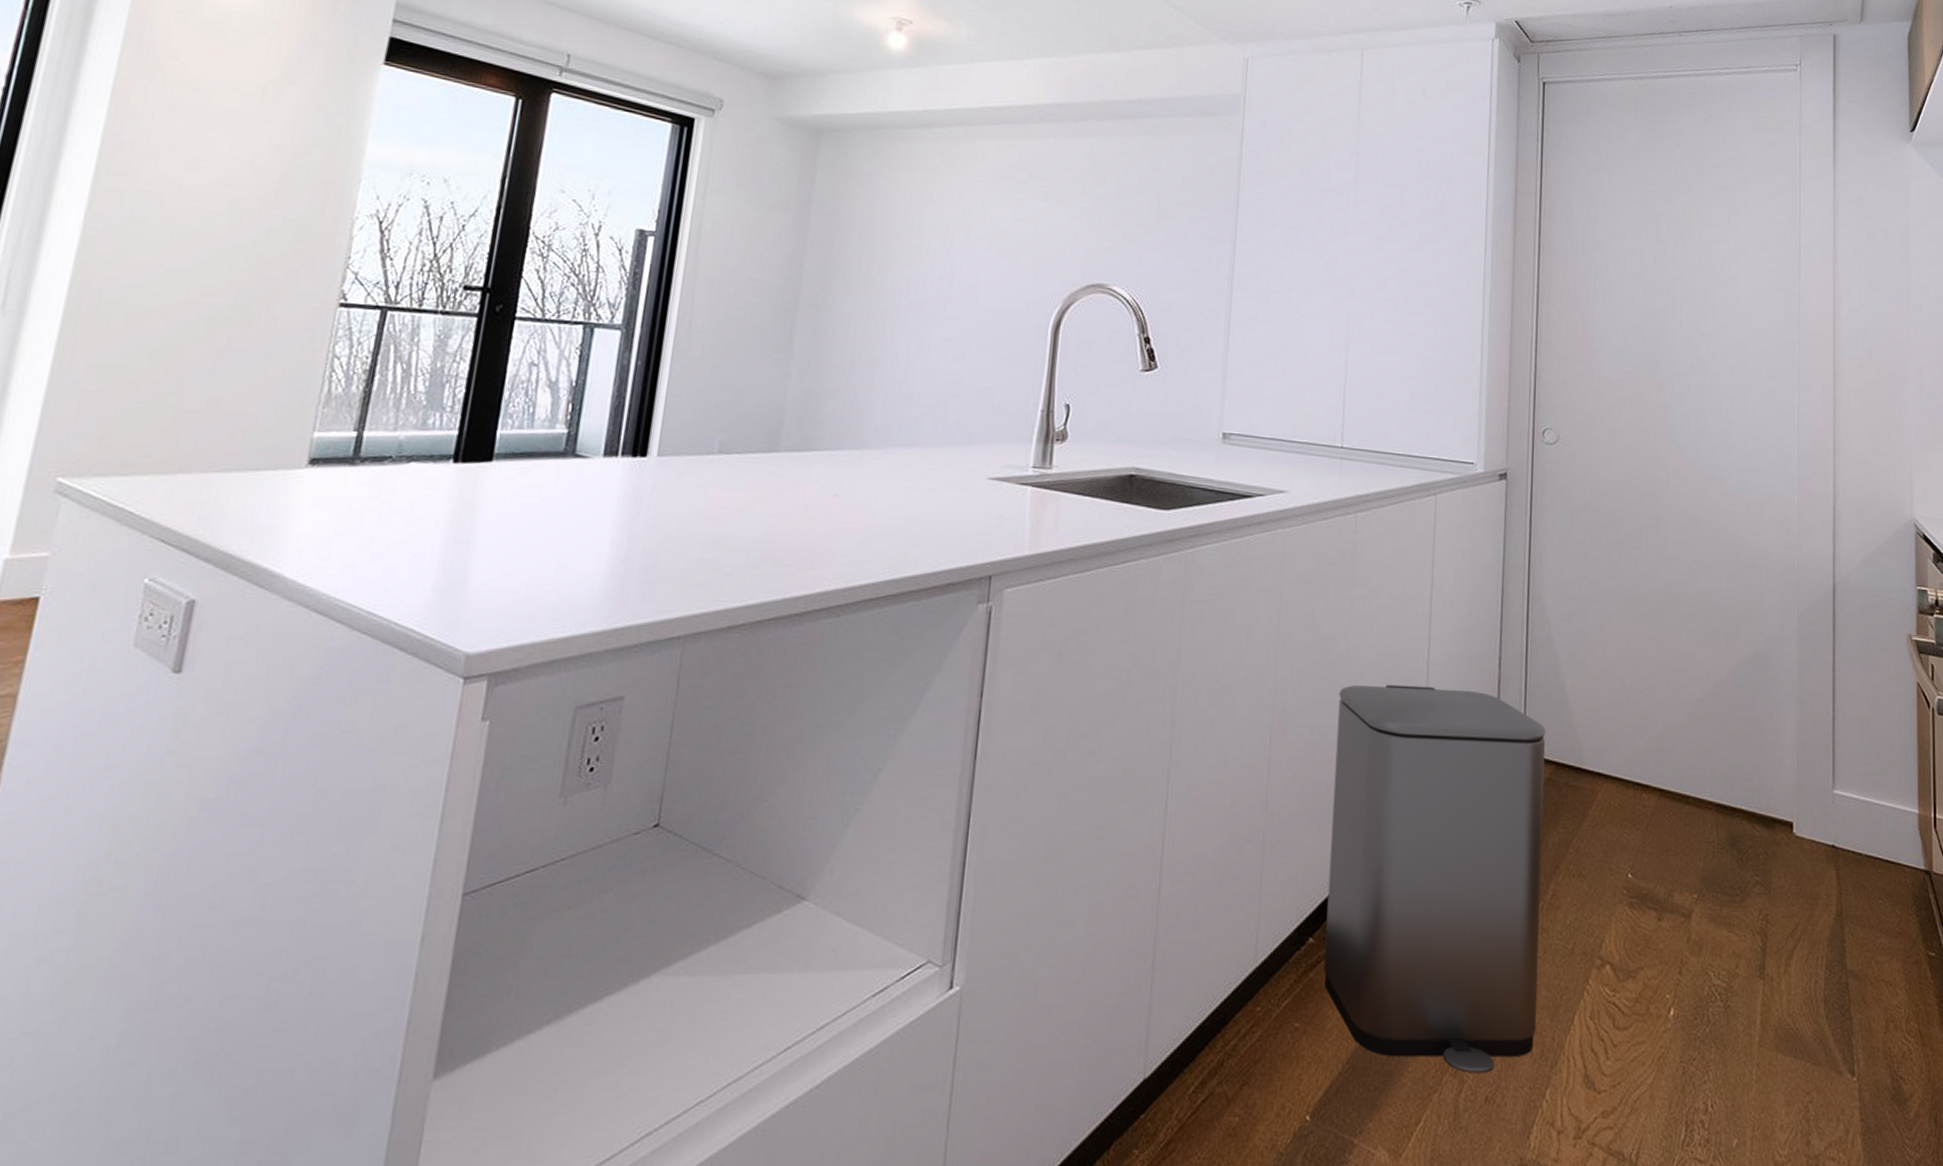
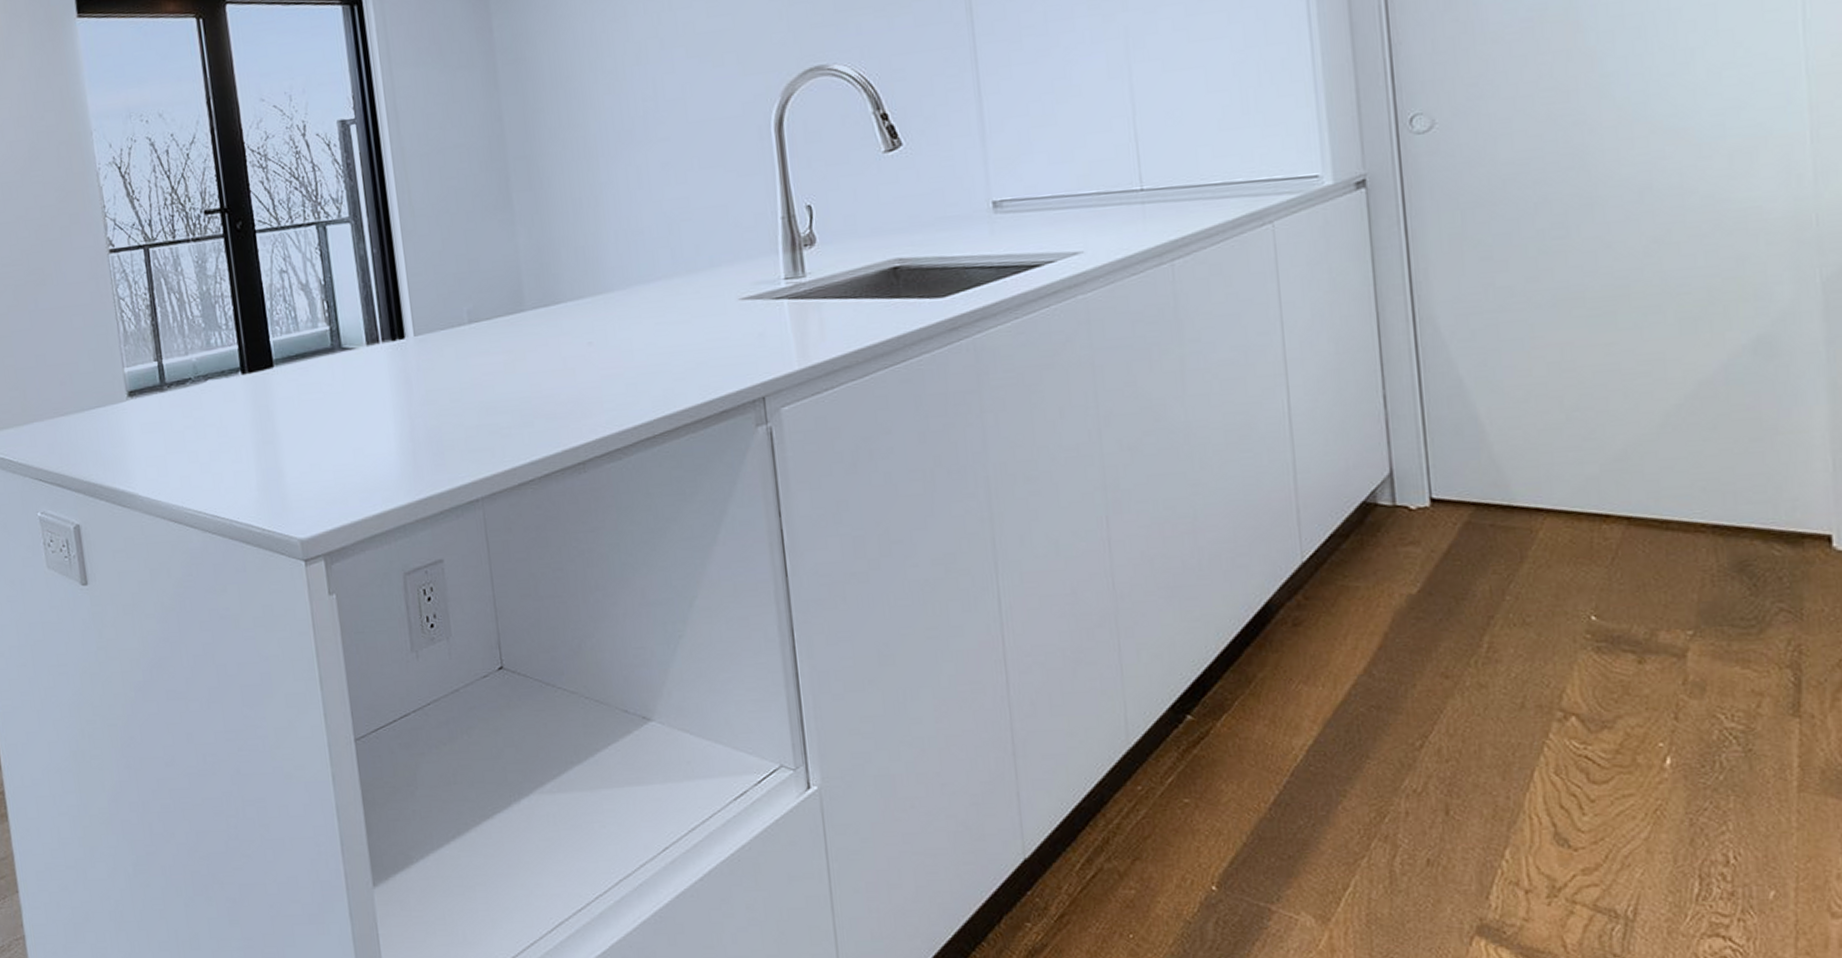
pedal bin: present [1323,684,1546,1073] -> none [1182,437,1484,838]

